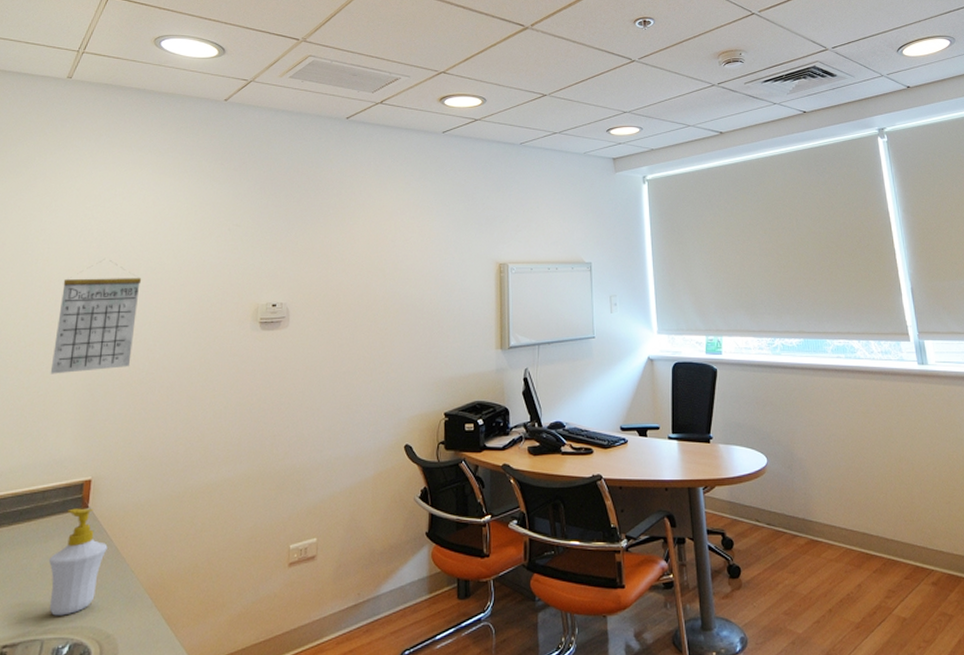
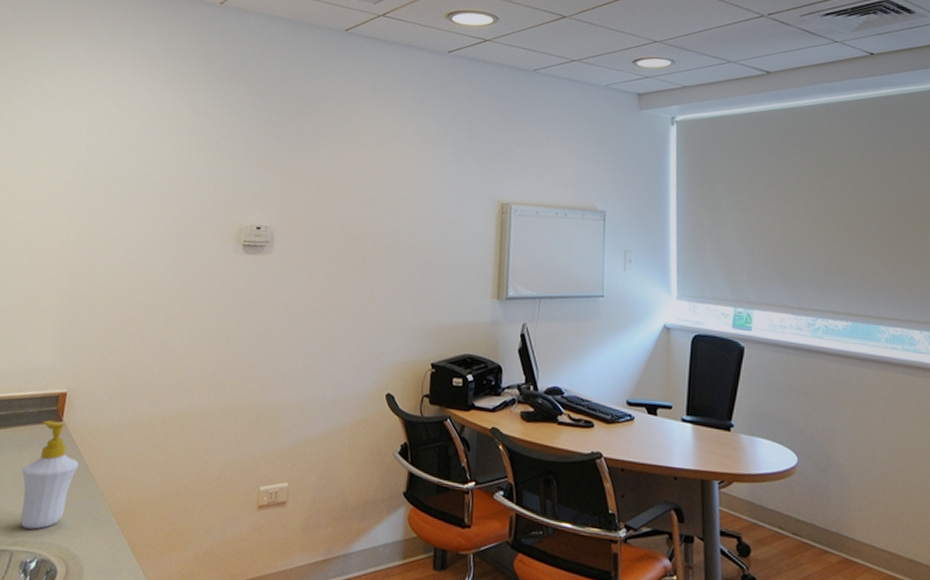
calendar: present [50,260,142,374] -> none [33,166,127,280]

